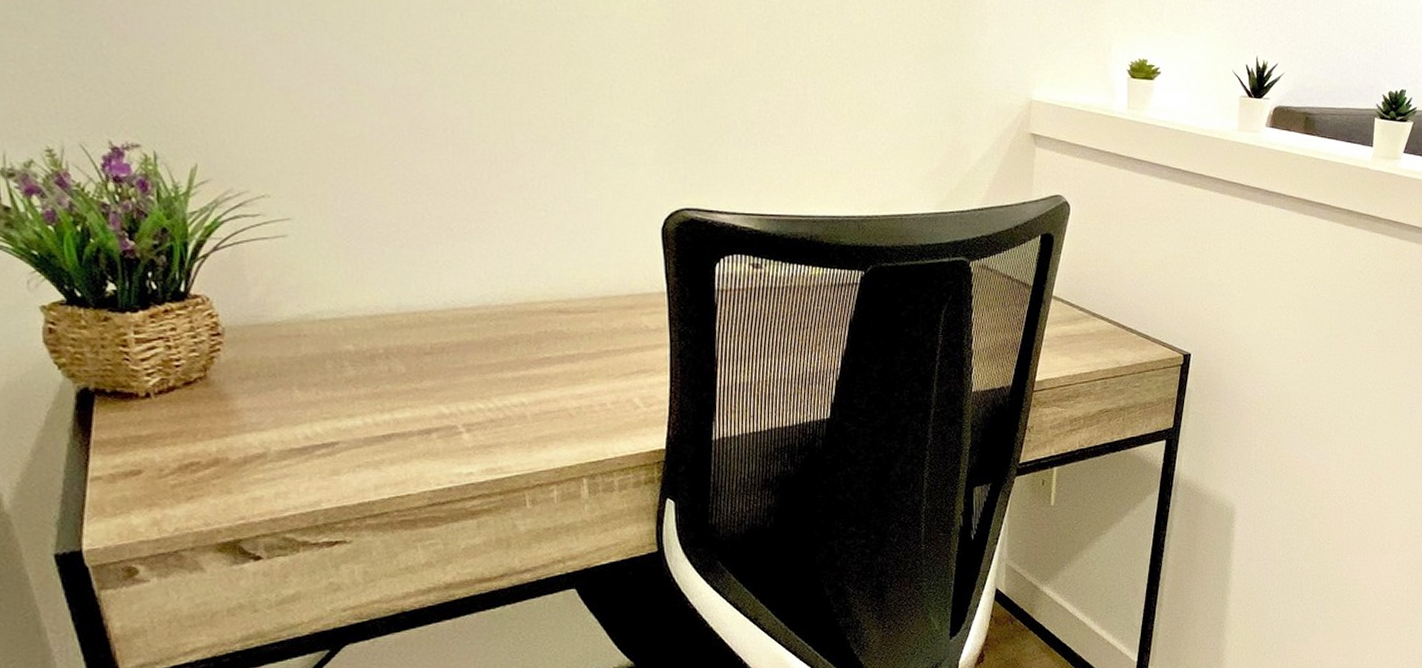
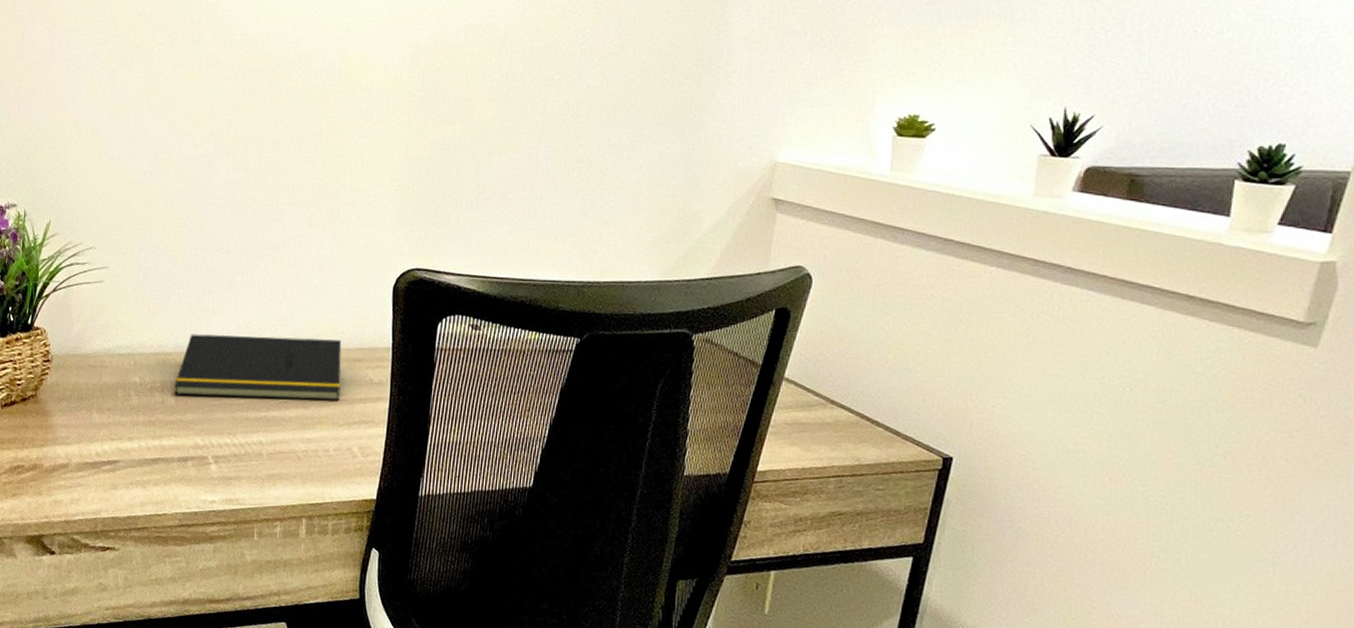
notepad: none [402,288,613,361] -> present [174,334,342,401]

